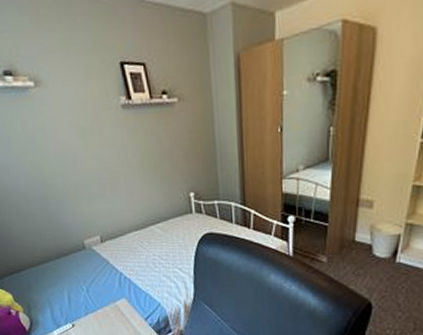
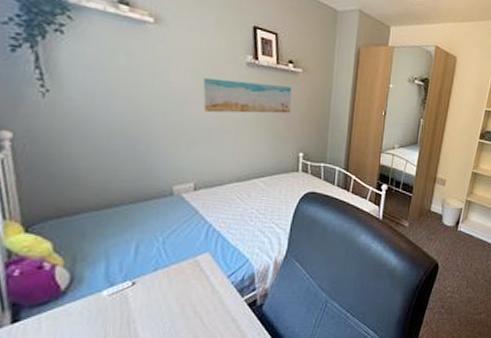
wall art: none [86,122,173,166] -> present [202,77,292,114]

